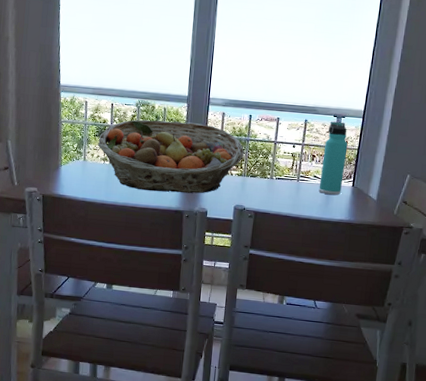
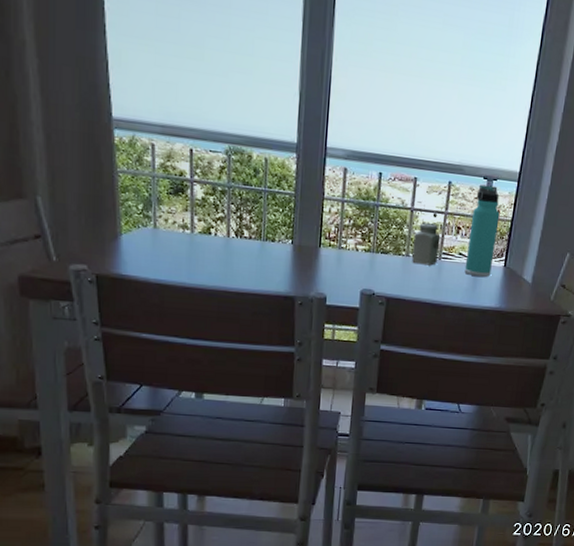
fruit basket: present [97,119,244,194] -> none [172,172,373,274]
salt shaker: none [275,152,299,186] -> present [412,223,441,266]

